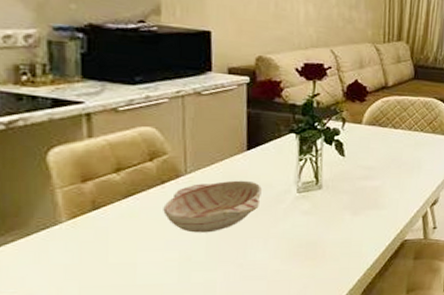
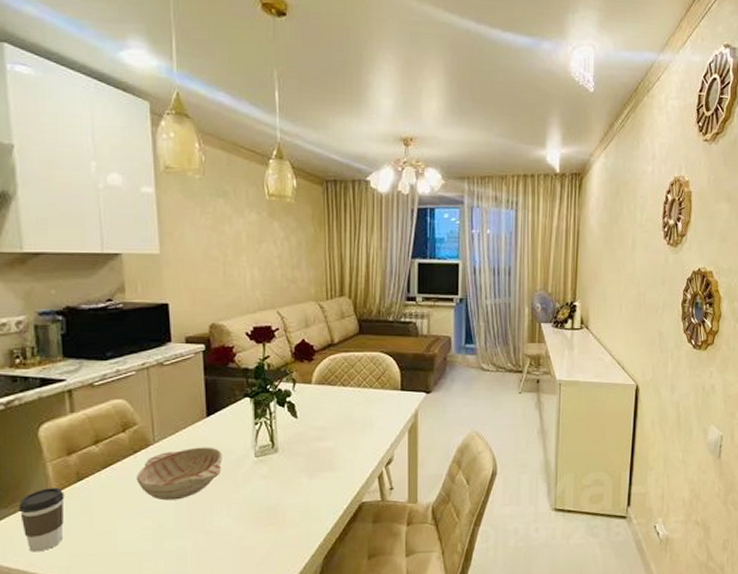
coffee cup: none [18,215,76,283] -> present [18,487,64,552]

